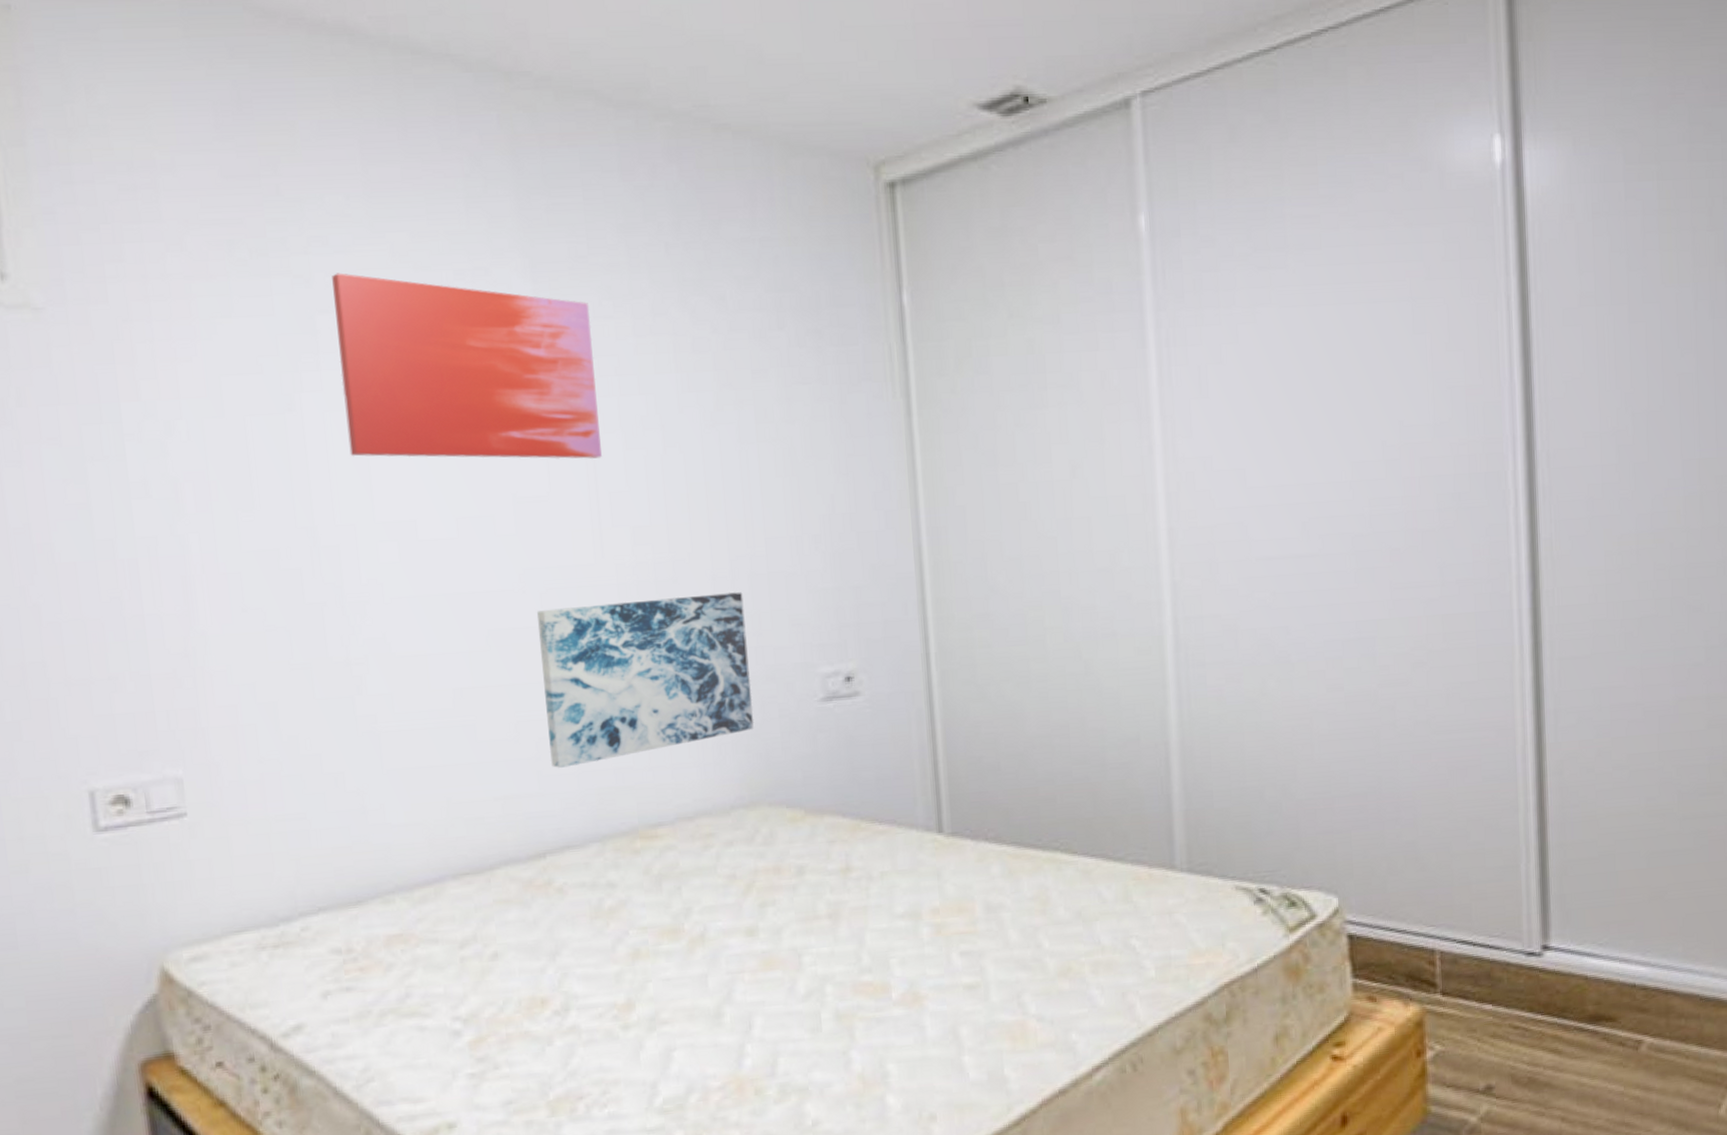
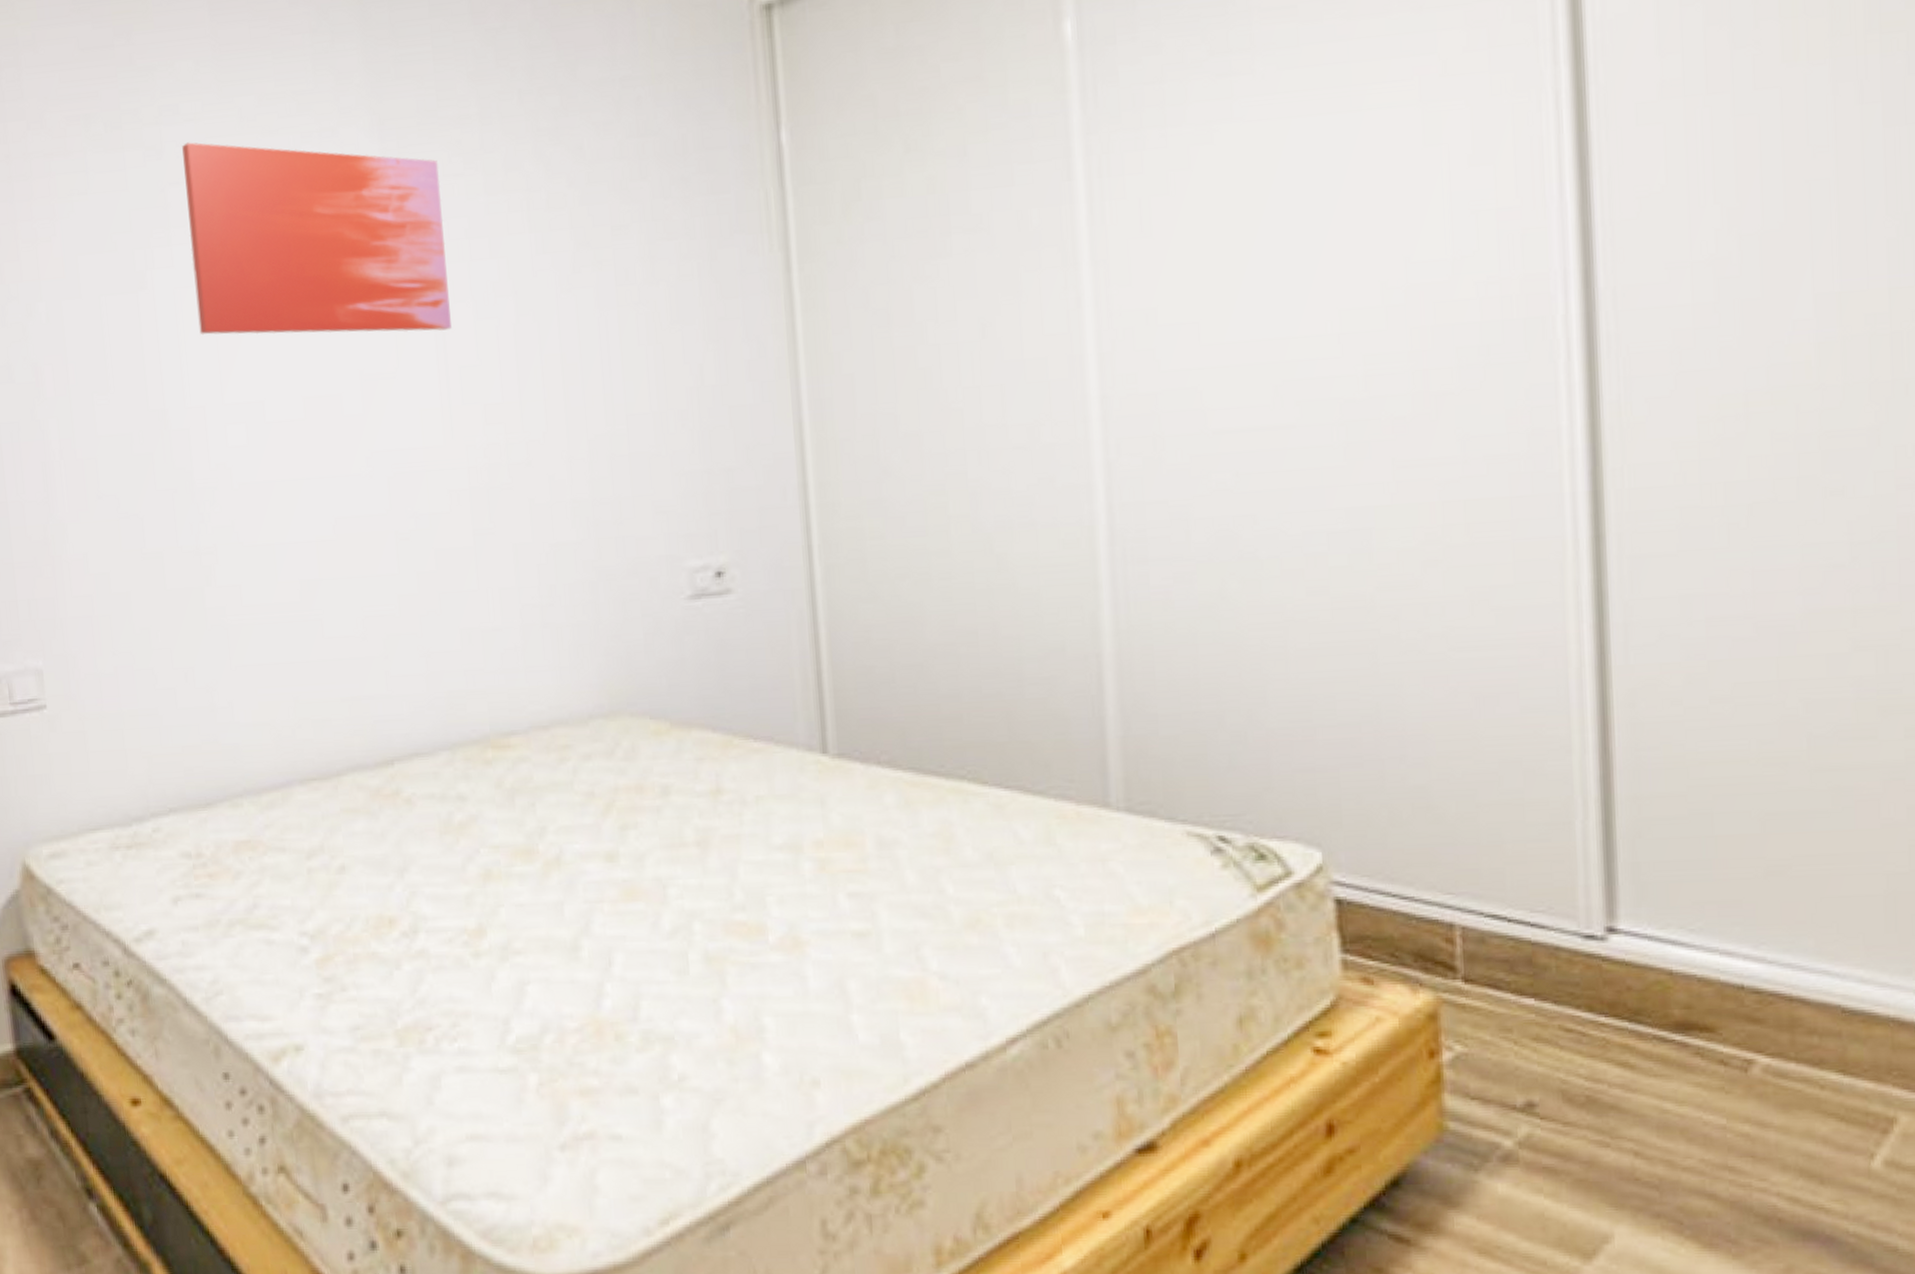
wall art: present [536,592,754,768] -> none [384,476,614,668]

